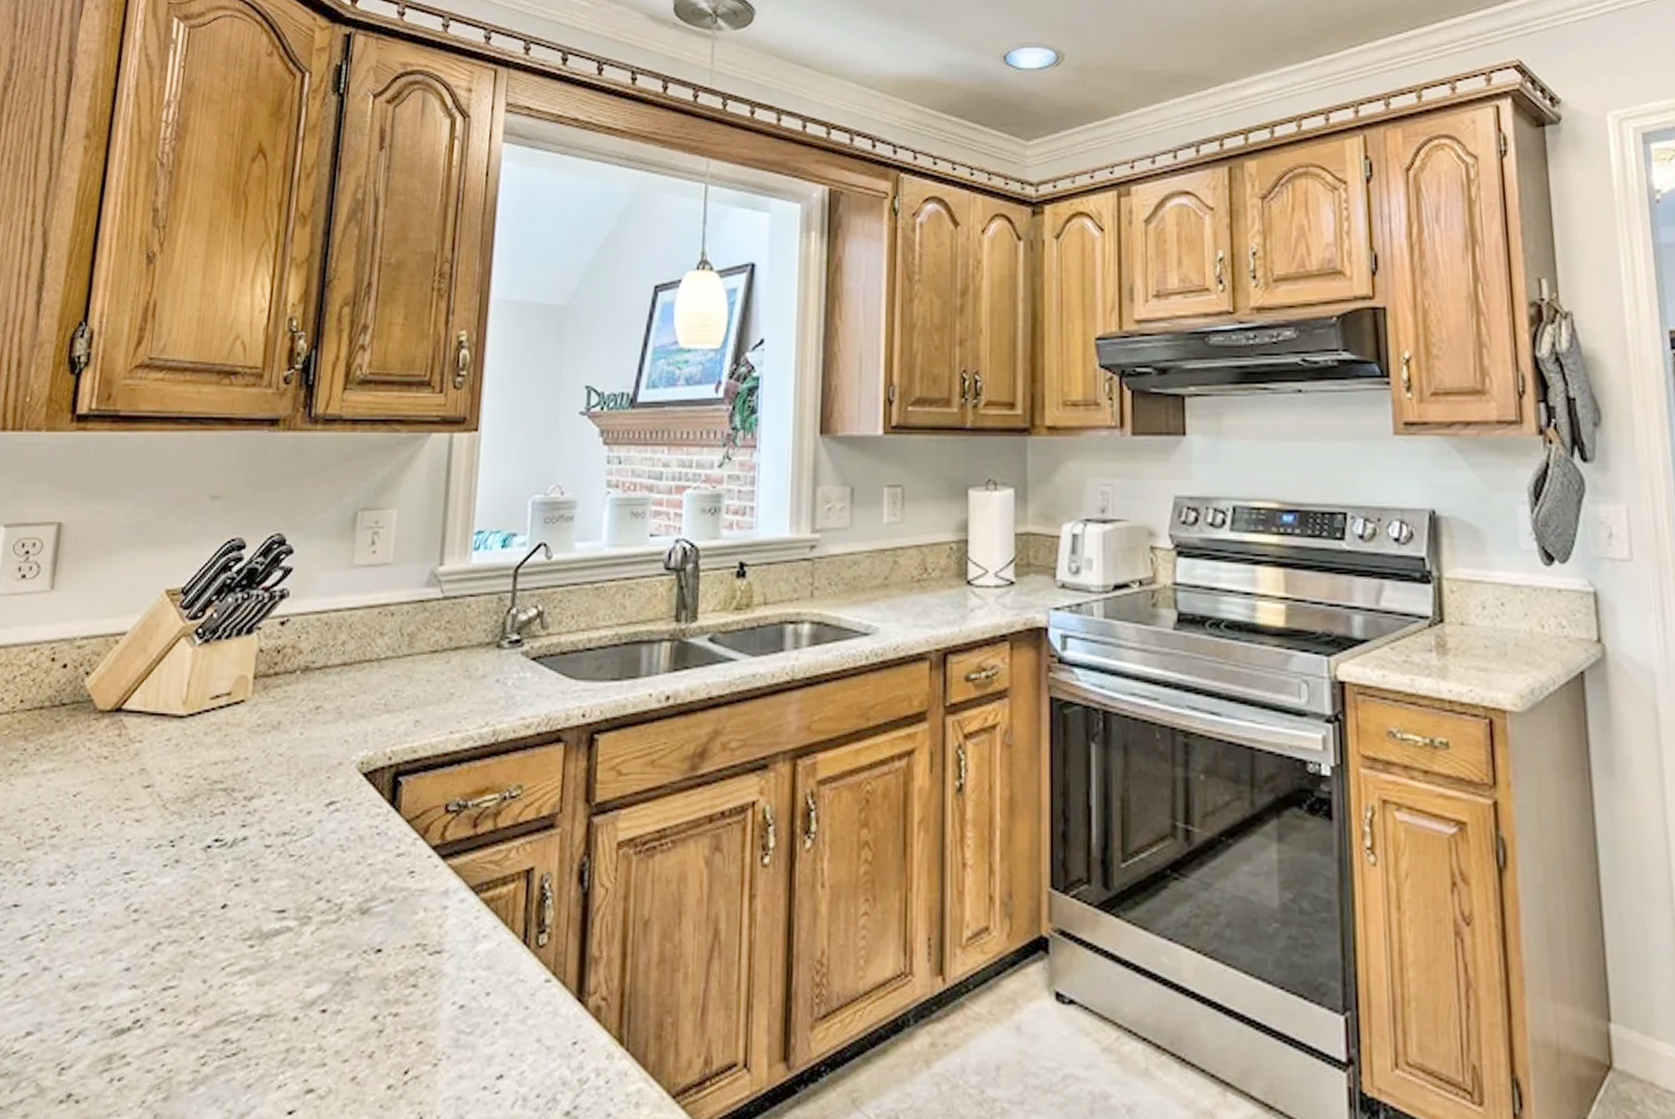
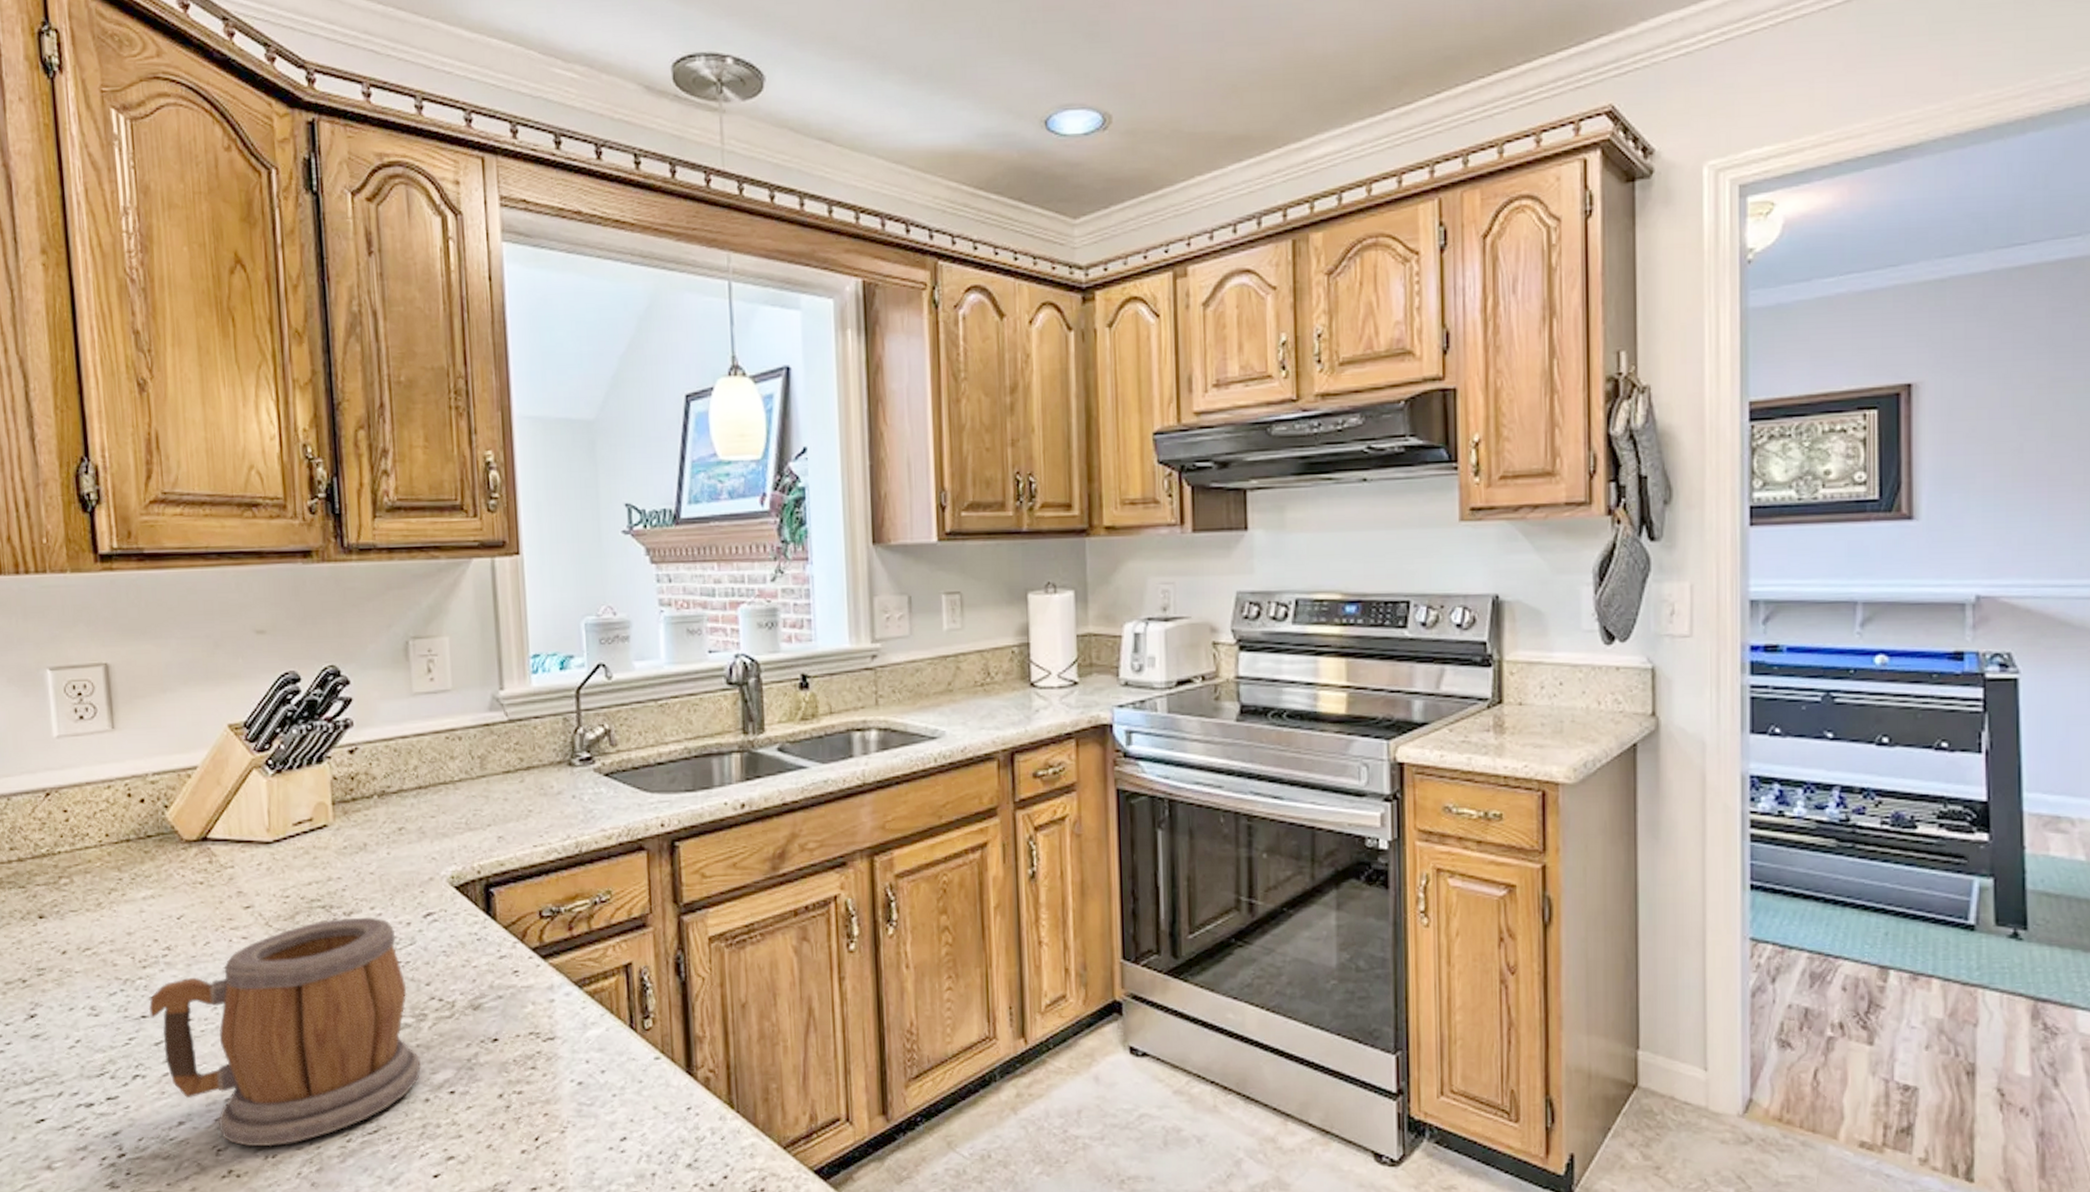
mug: none [22,803,296,1068] -> present [148,917,421,1147]

